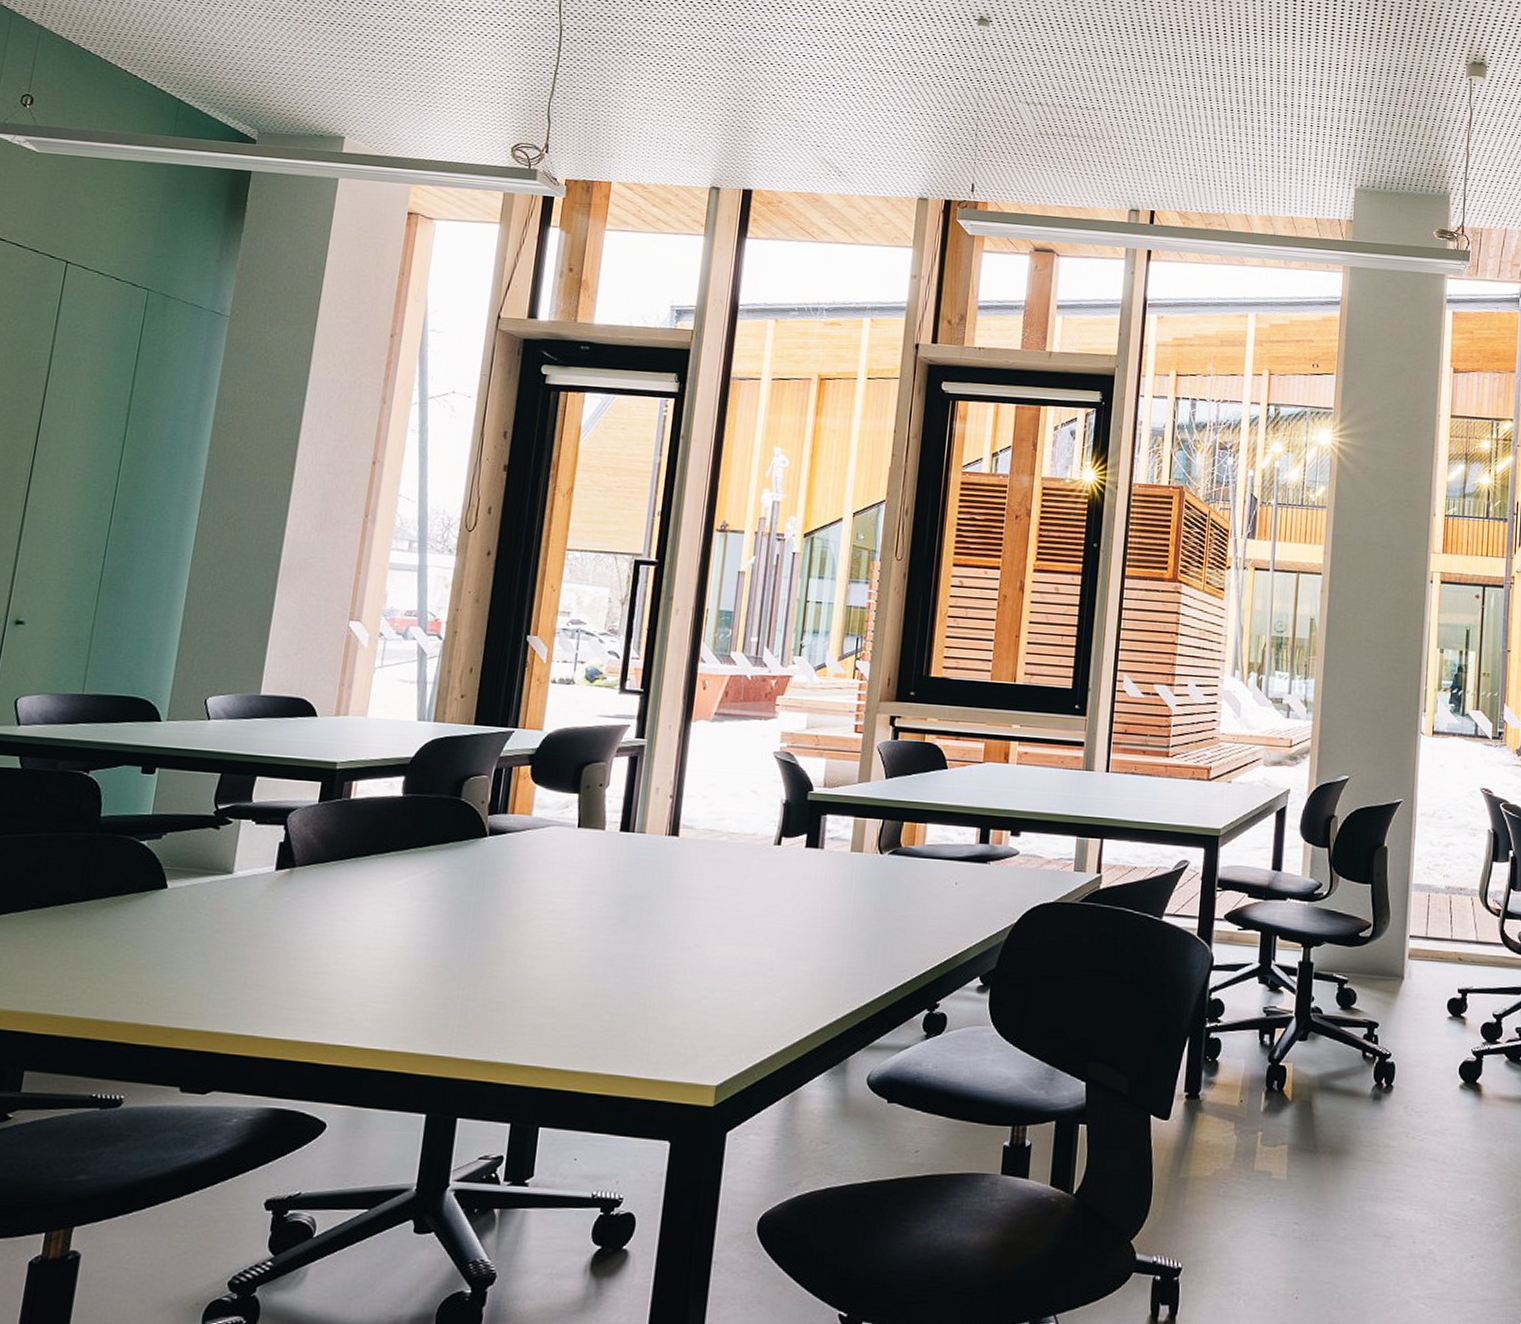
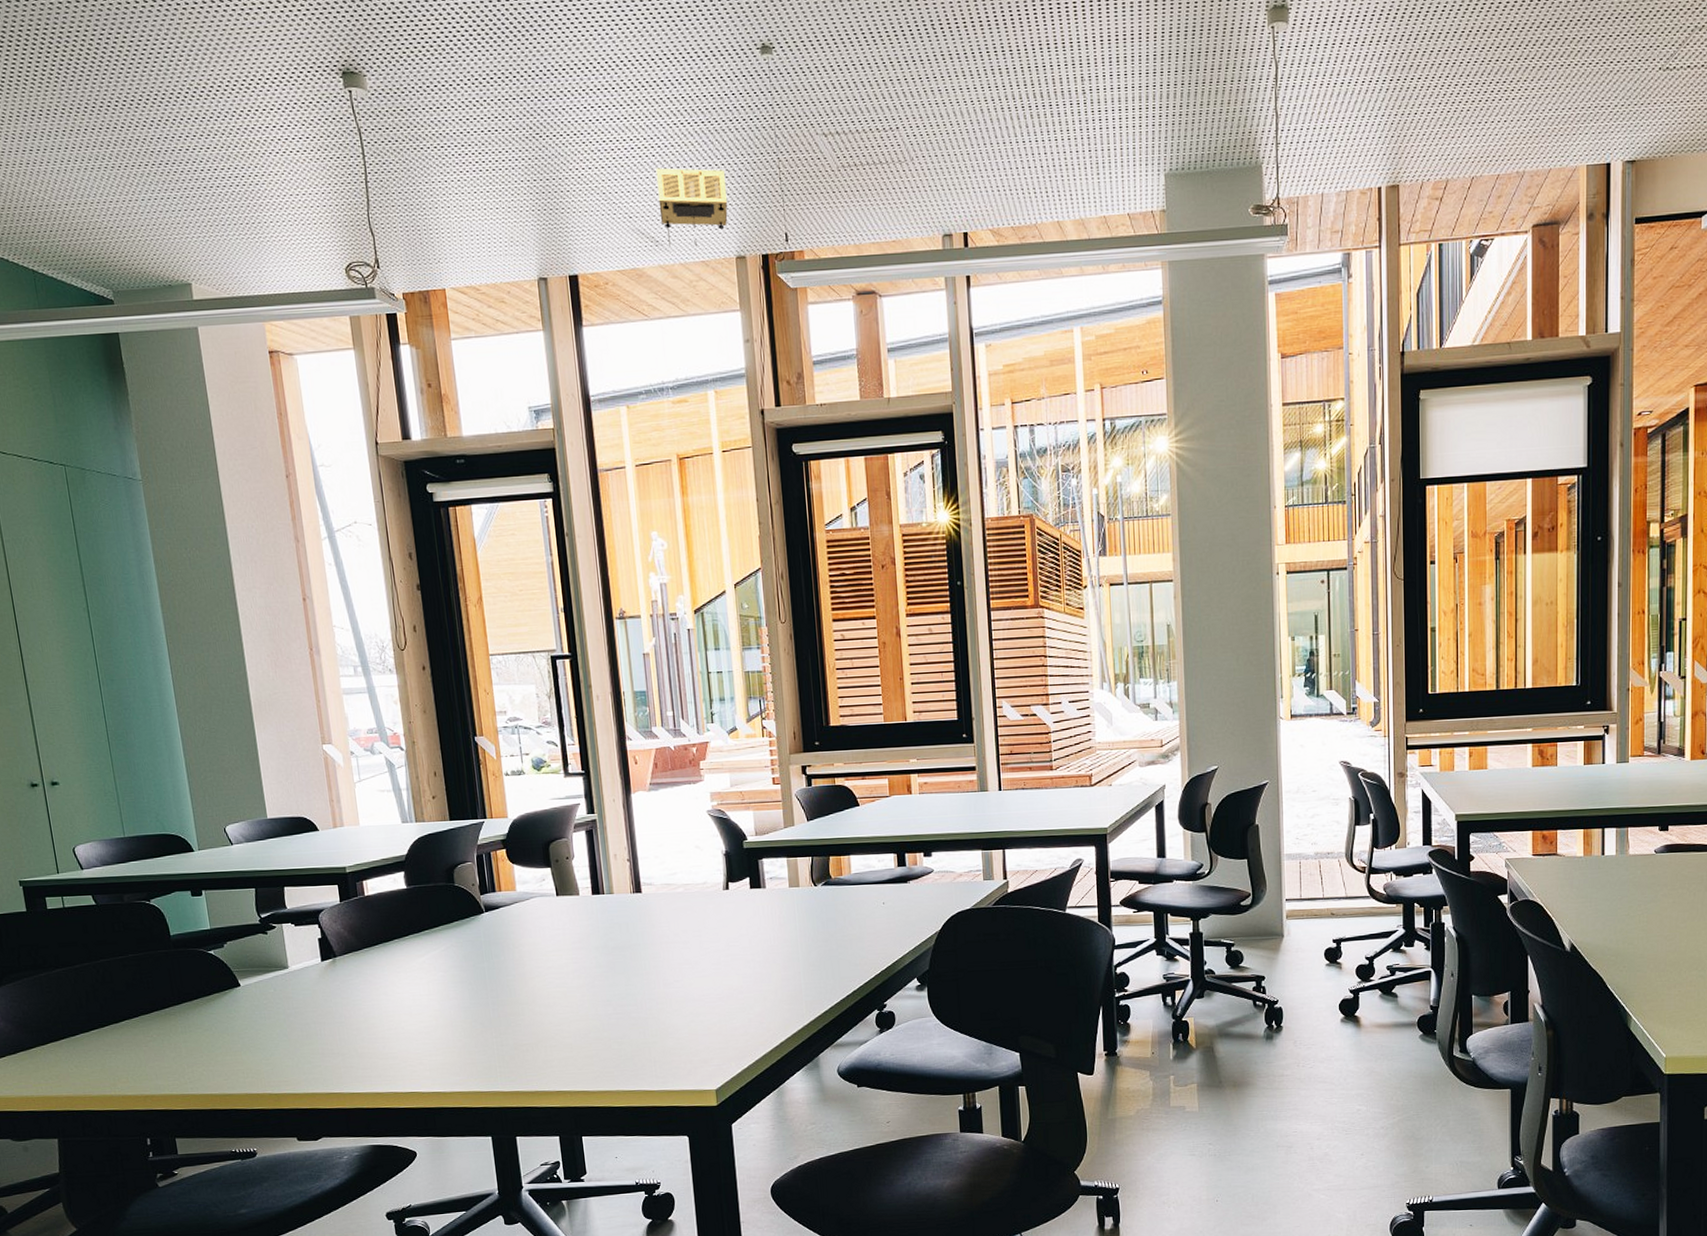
projector: none [848,106,922,183] -> present [655,167,728,247]

